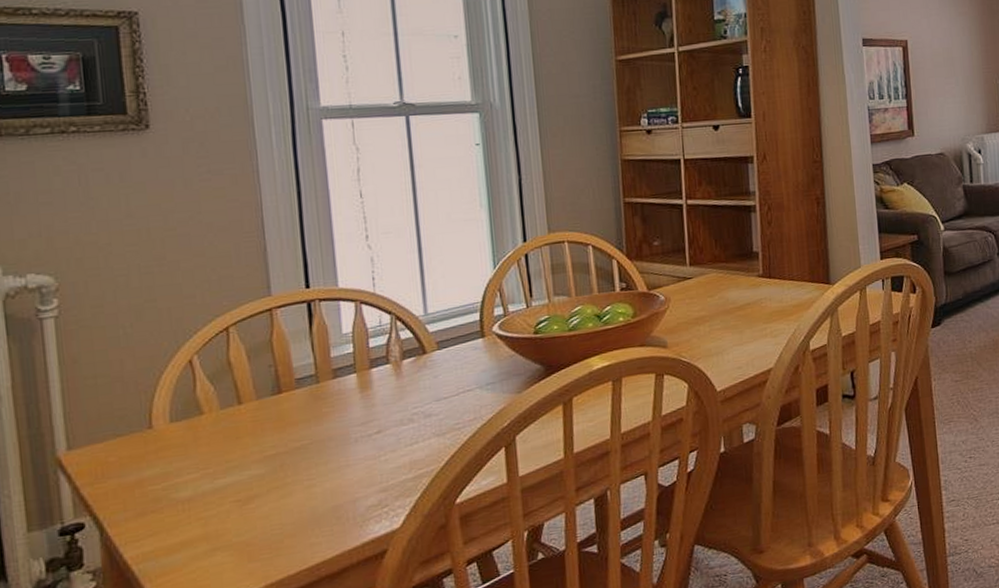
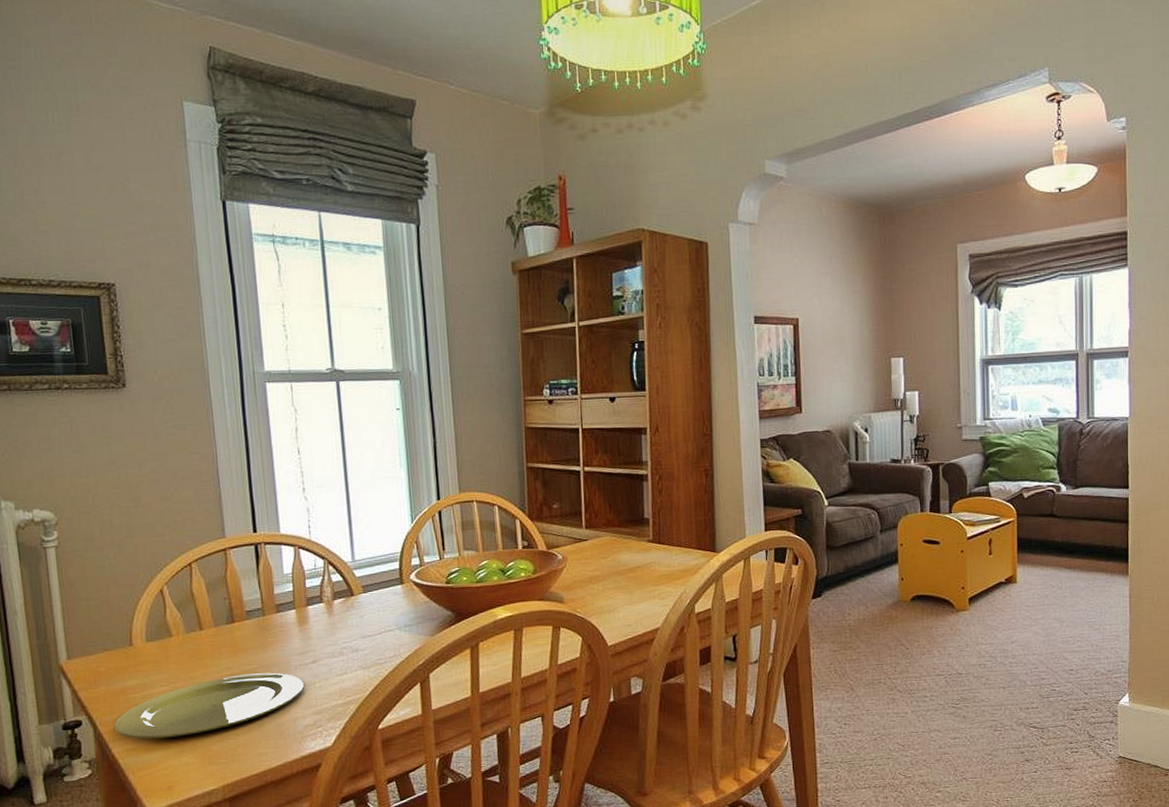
plate: none [126,447,367,539] -> present [114,672,305,739]

